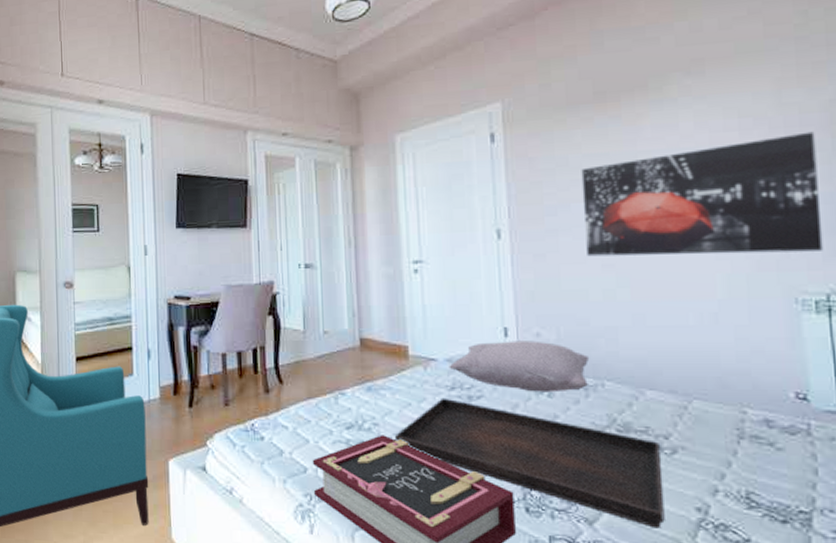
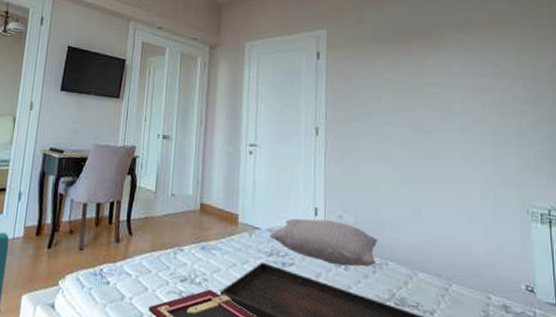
wall art: present [581,131,824,257] -> none [380,85,547,176]

